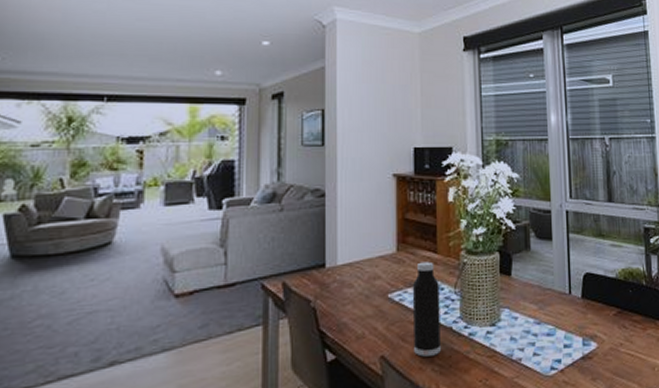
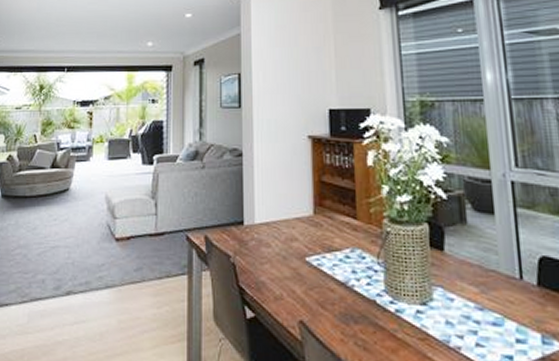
water bottle: present [412,261,441,357] -> none [330,227,364,329]

